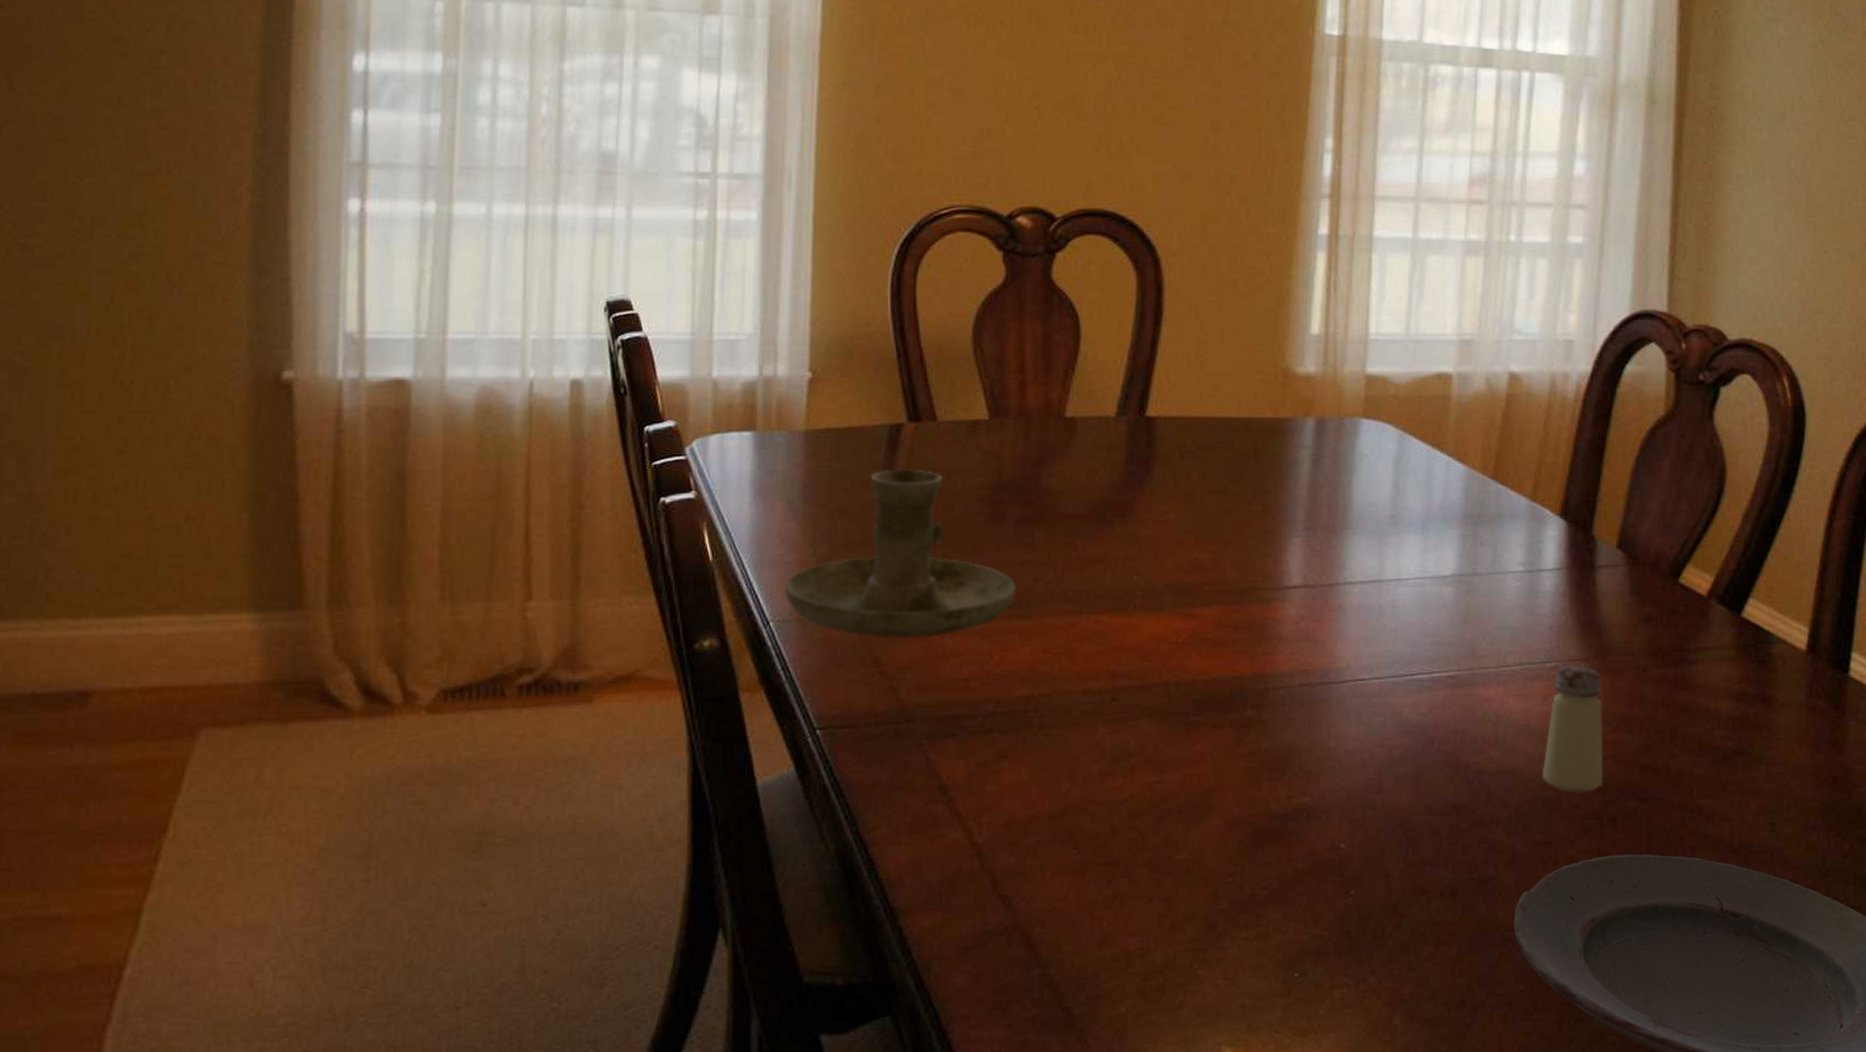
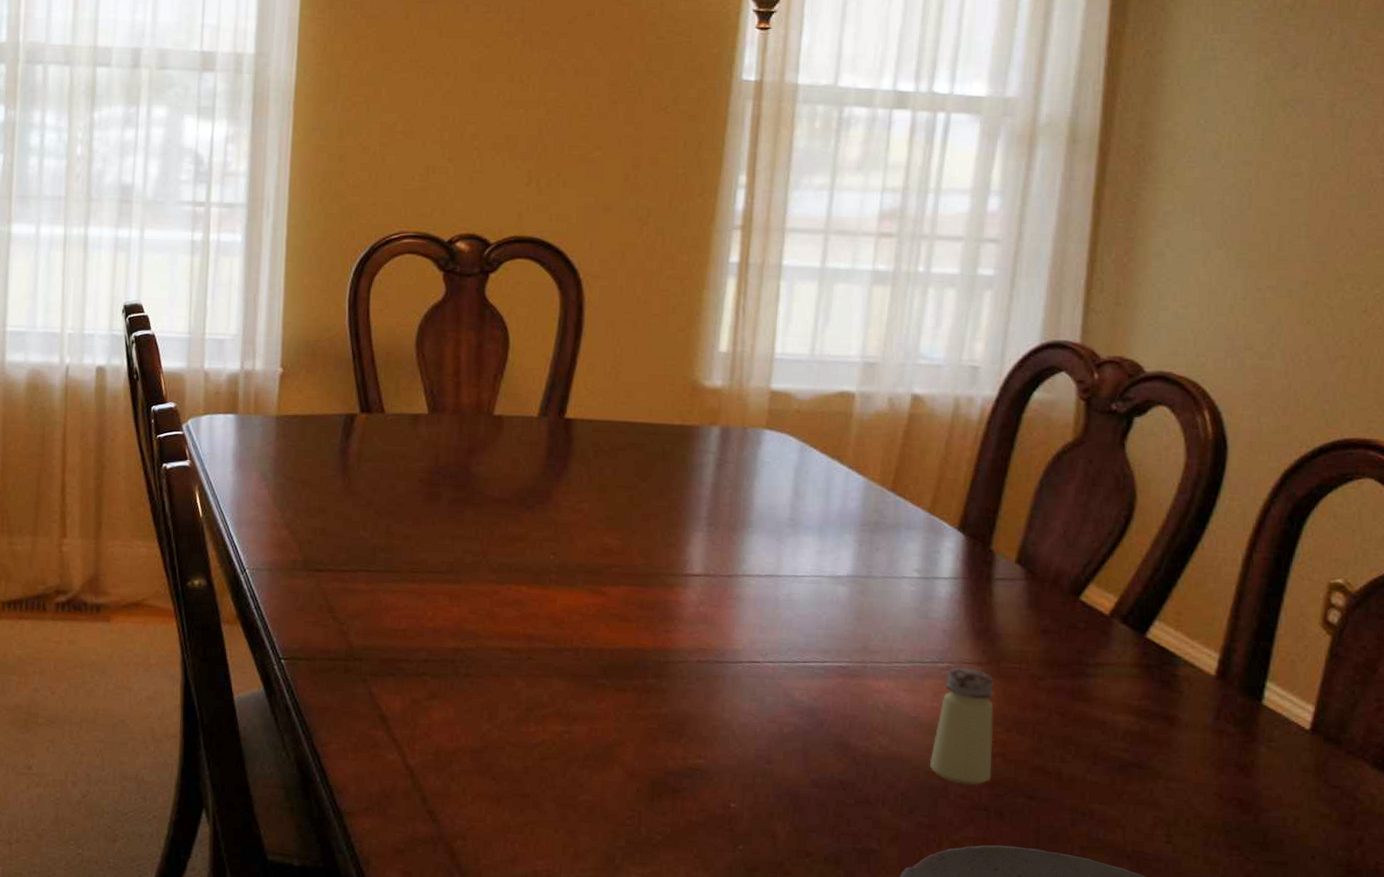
candle holder: present [784,469,1015,638] -> none [258,451,447,592]

